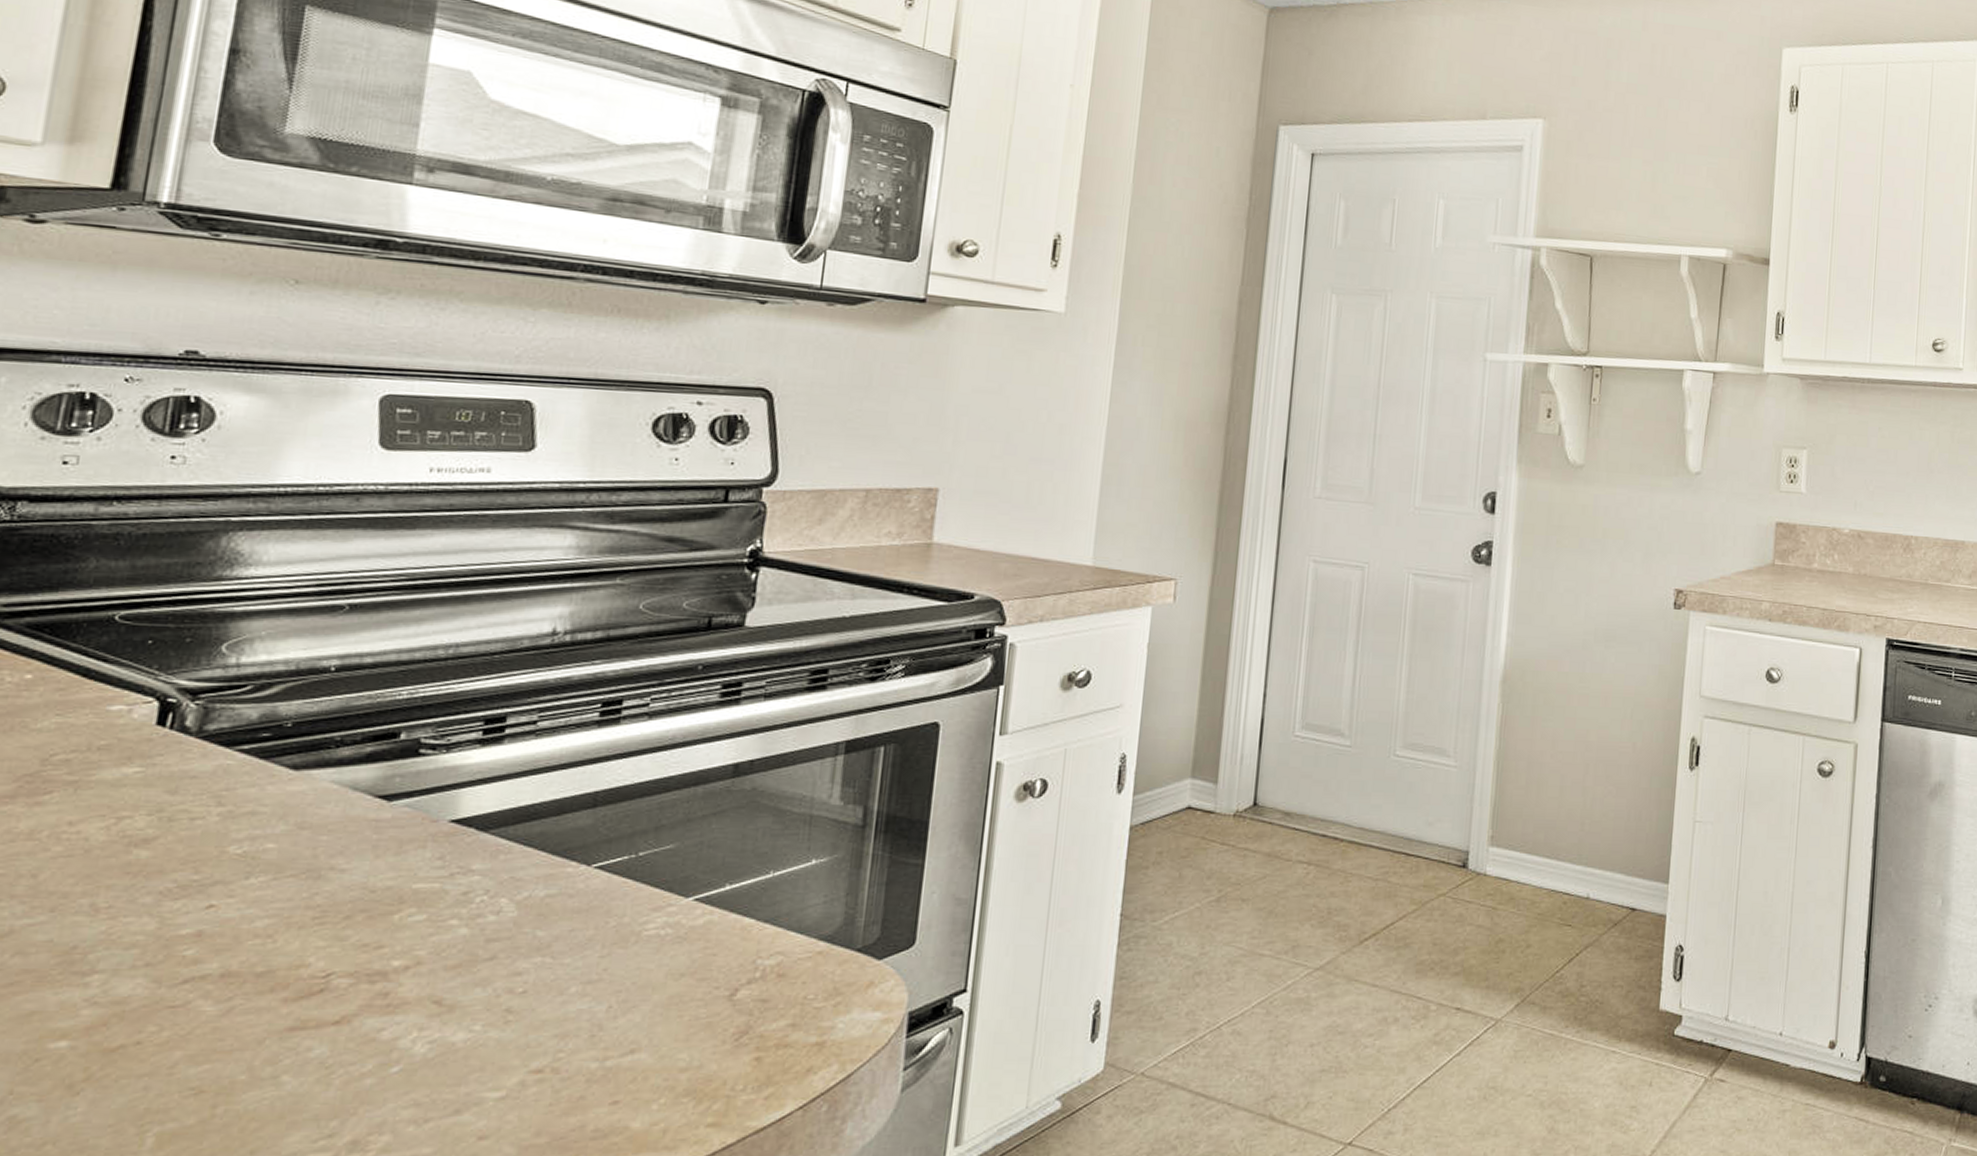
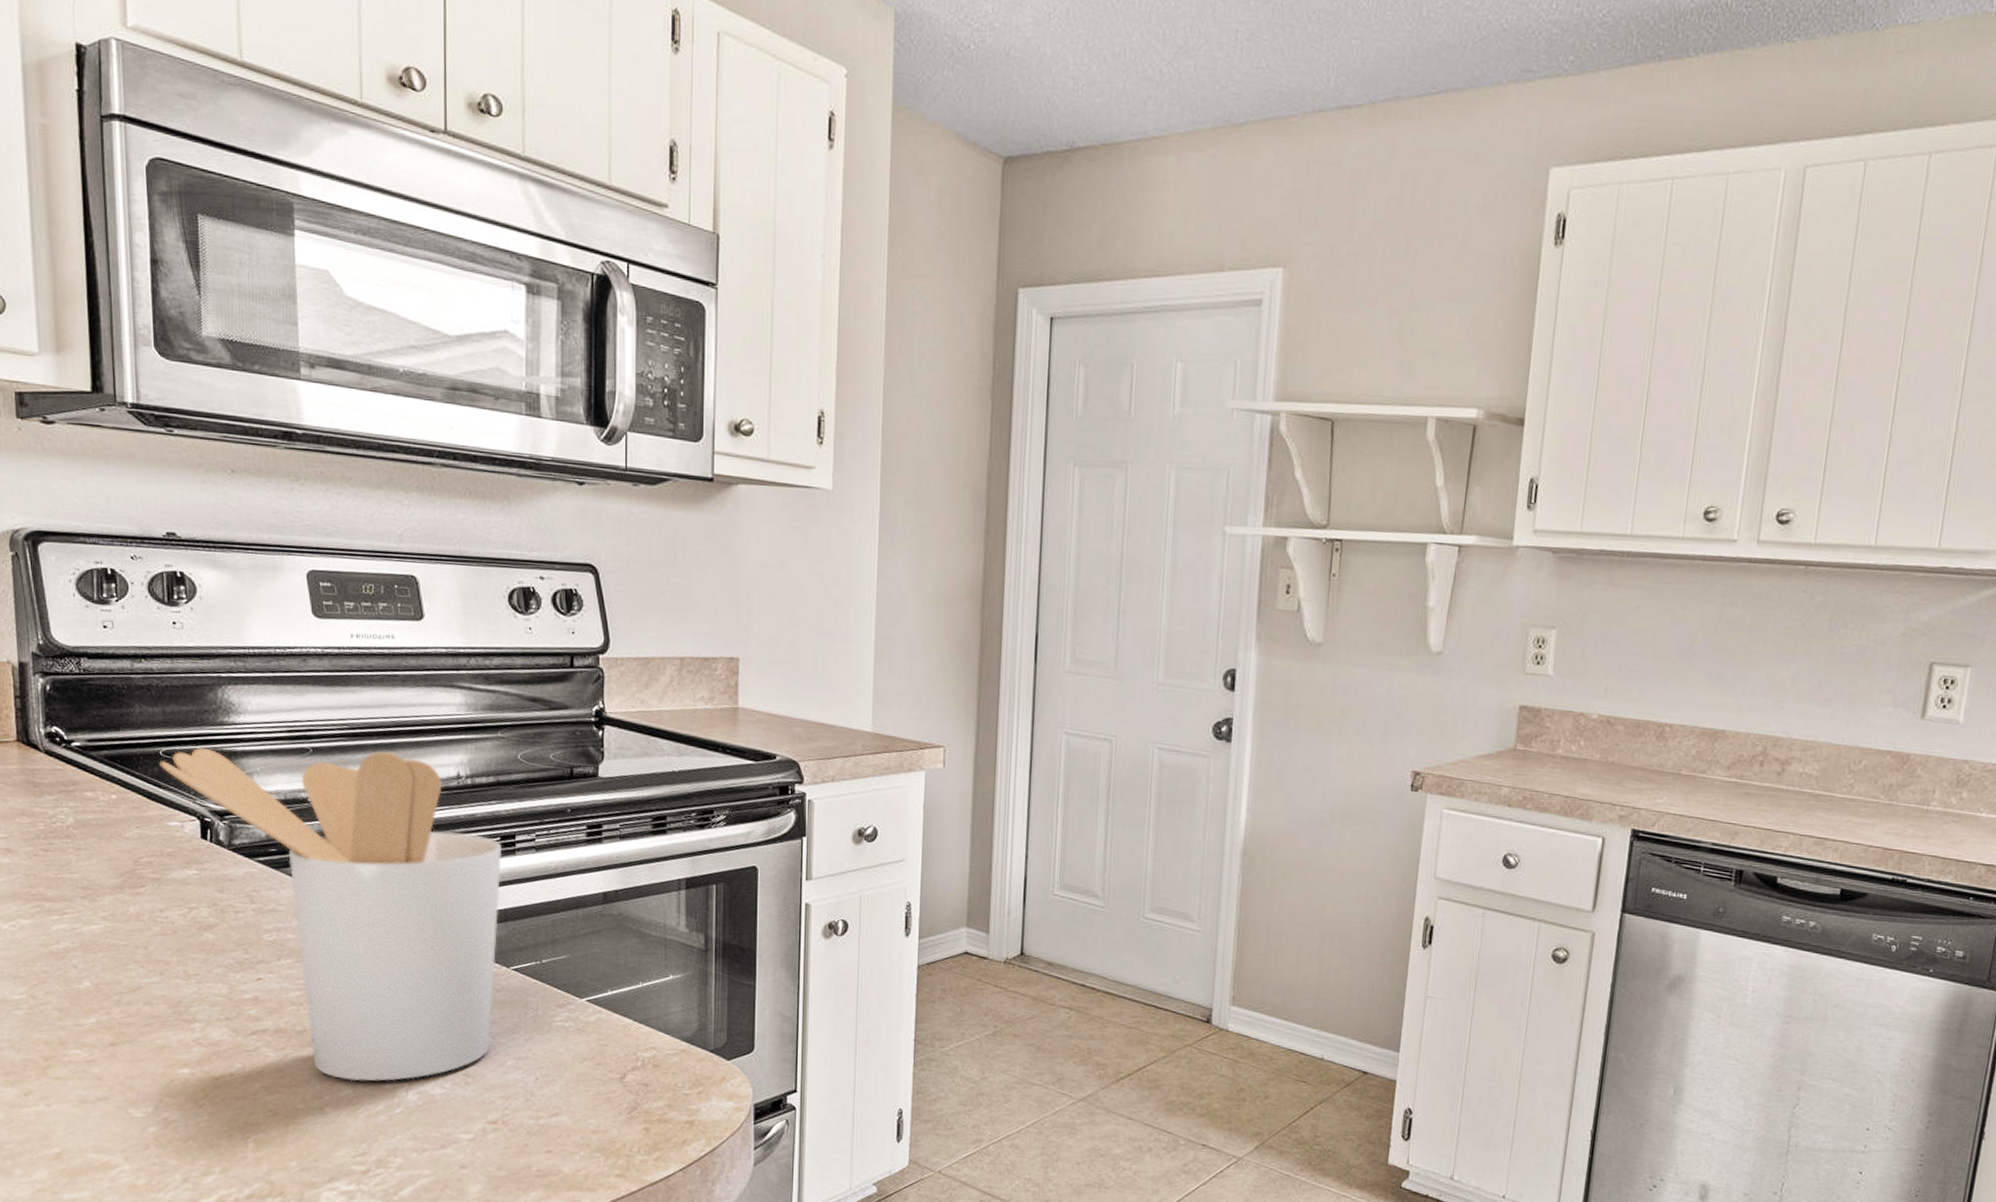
utensil holder: none [111,605,602,1035] -> present [160,747,503,1082]

